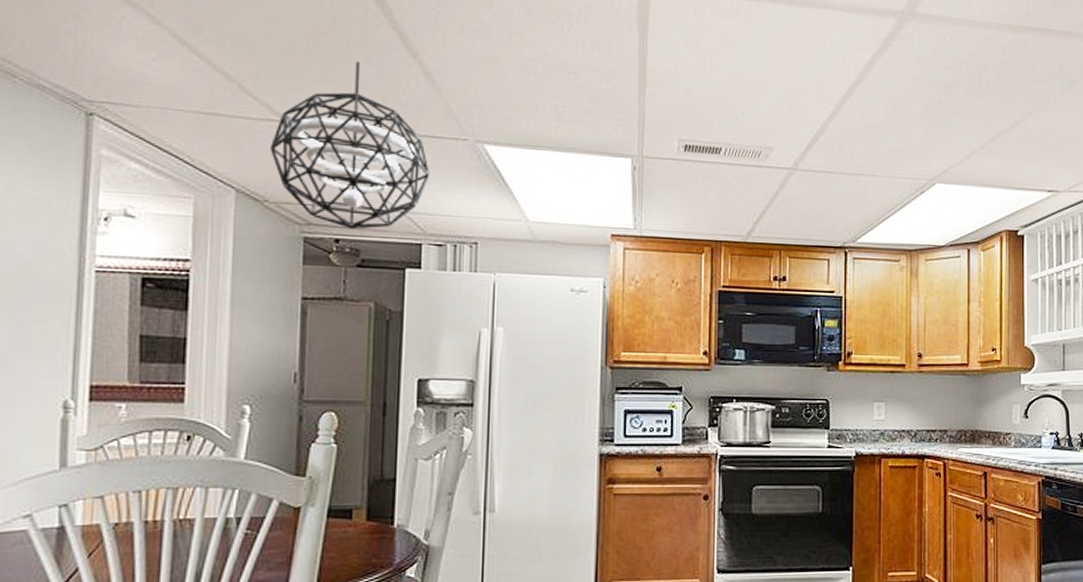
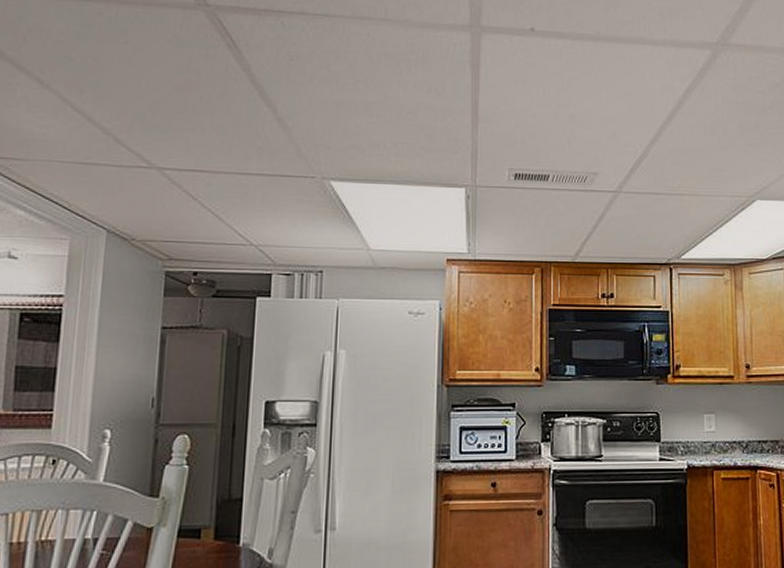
pendant light: present [270,61,430,229] -> none [139,112,280,262]

